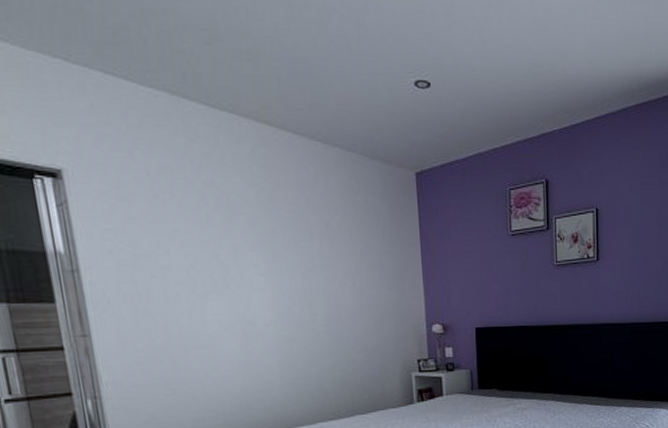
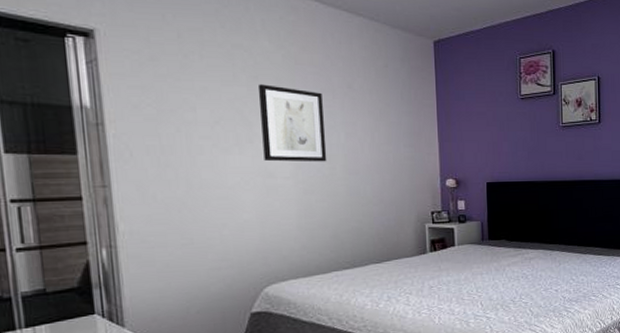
wall art: none [231,225,308,308] -> present [257,84,327,162]

